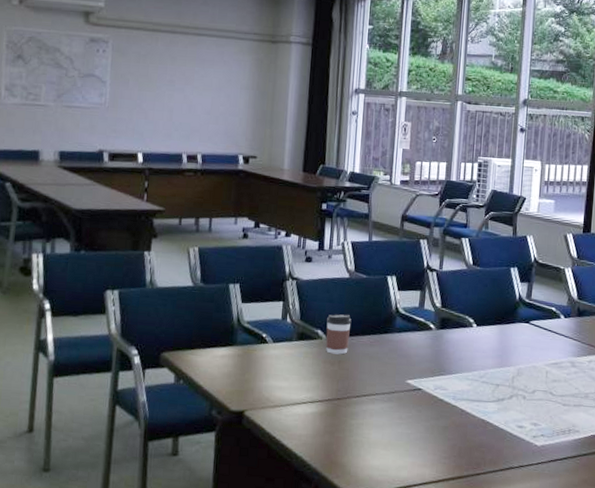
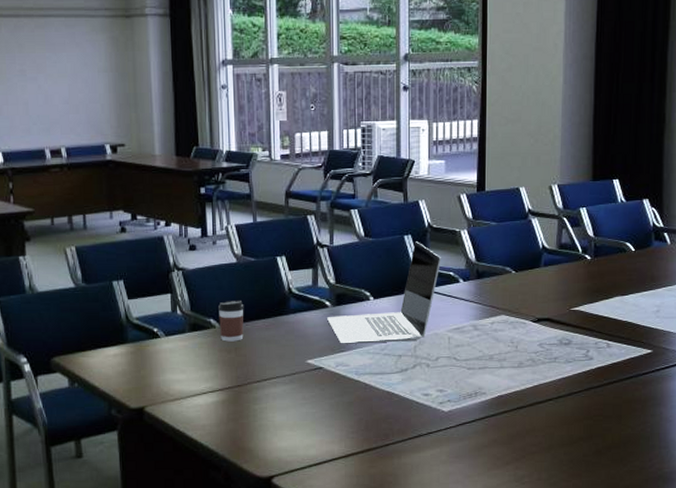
laptop: none [430,274,545,372] -> present [327,241,442,344]

